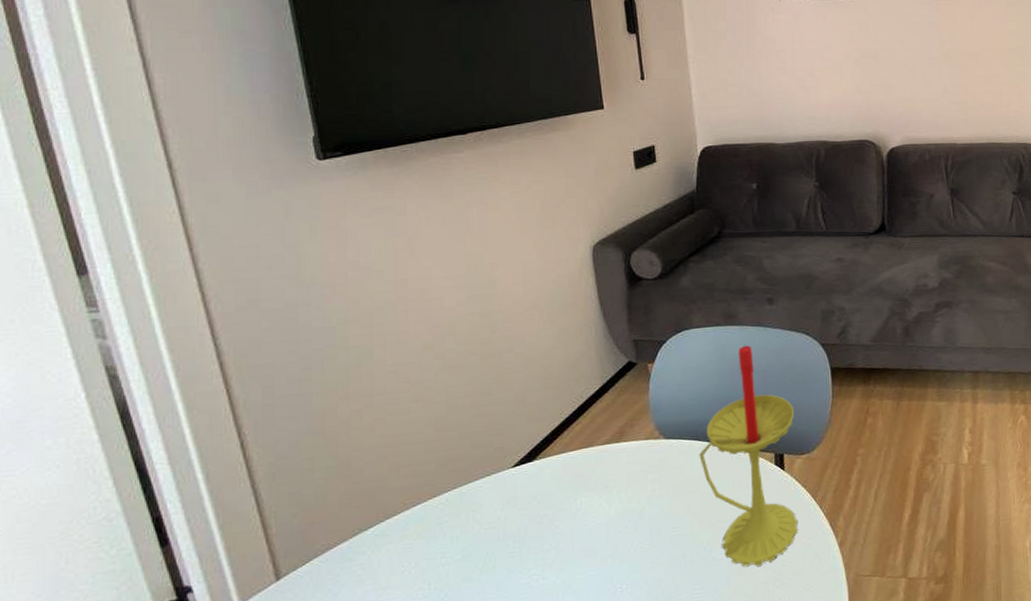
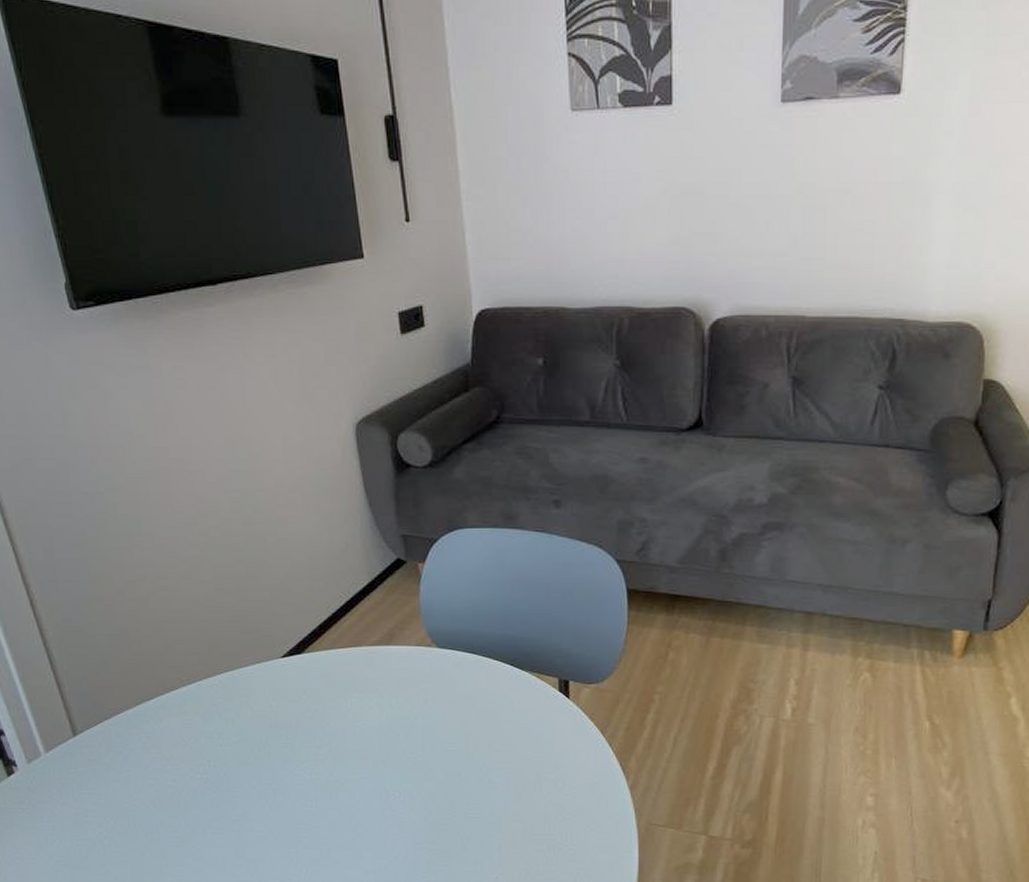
candle: present [699,343,799,567] -> none [474,551,584,796]

